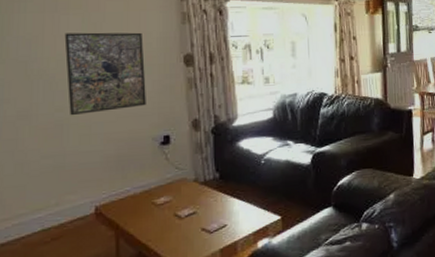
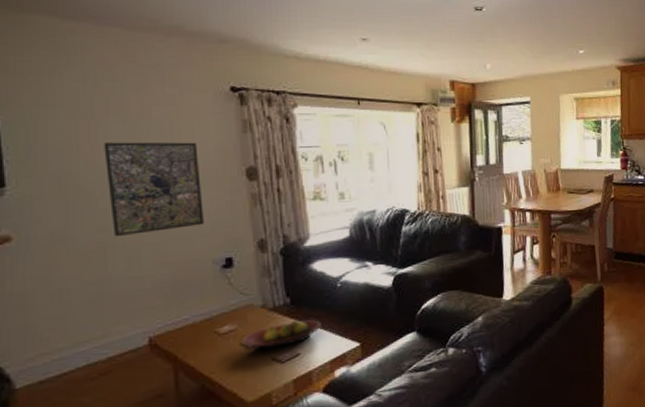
fruit bowl: none [175,193,246,221] -> present [242,319,321,351]

